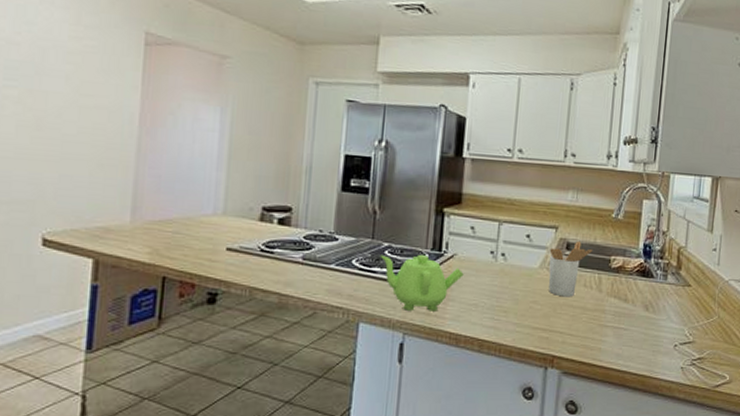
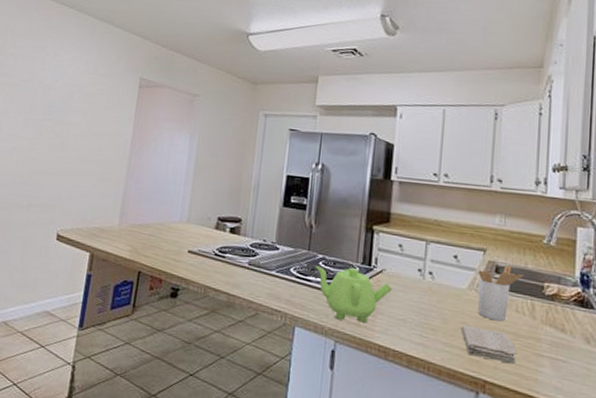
washcloth: none [532,303,583,337] -> present [461,324,517,365]

